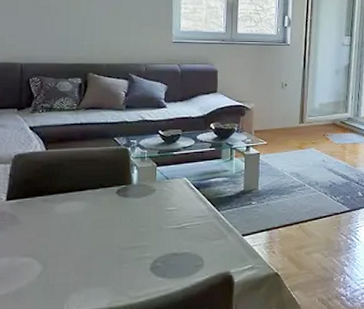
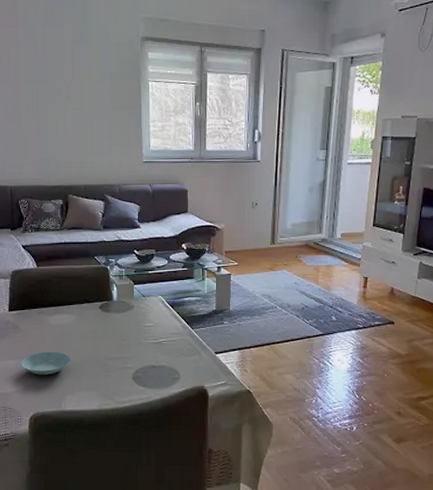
saucer: none [16,244,79,273] -> present [20,351,71,375]

